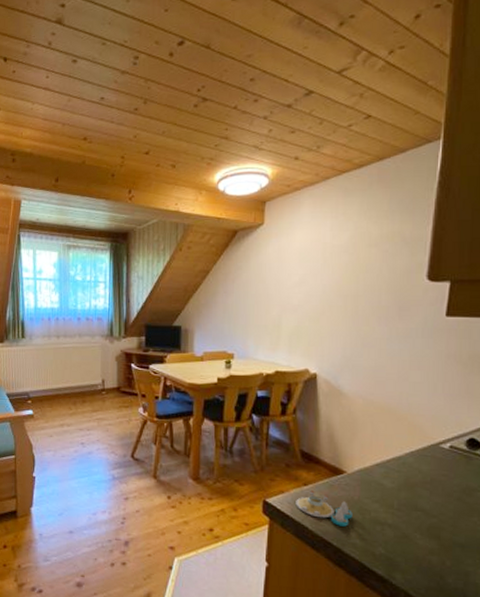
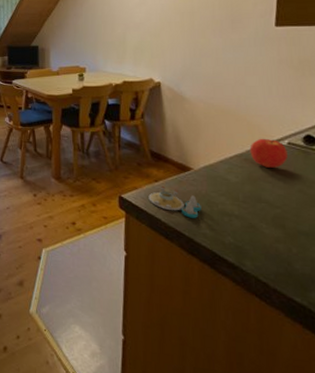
apple: none [408,440,448,473] -> present [249,138,288,168]

